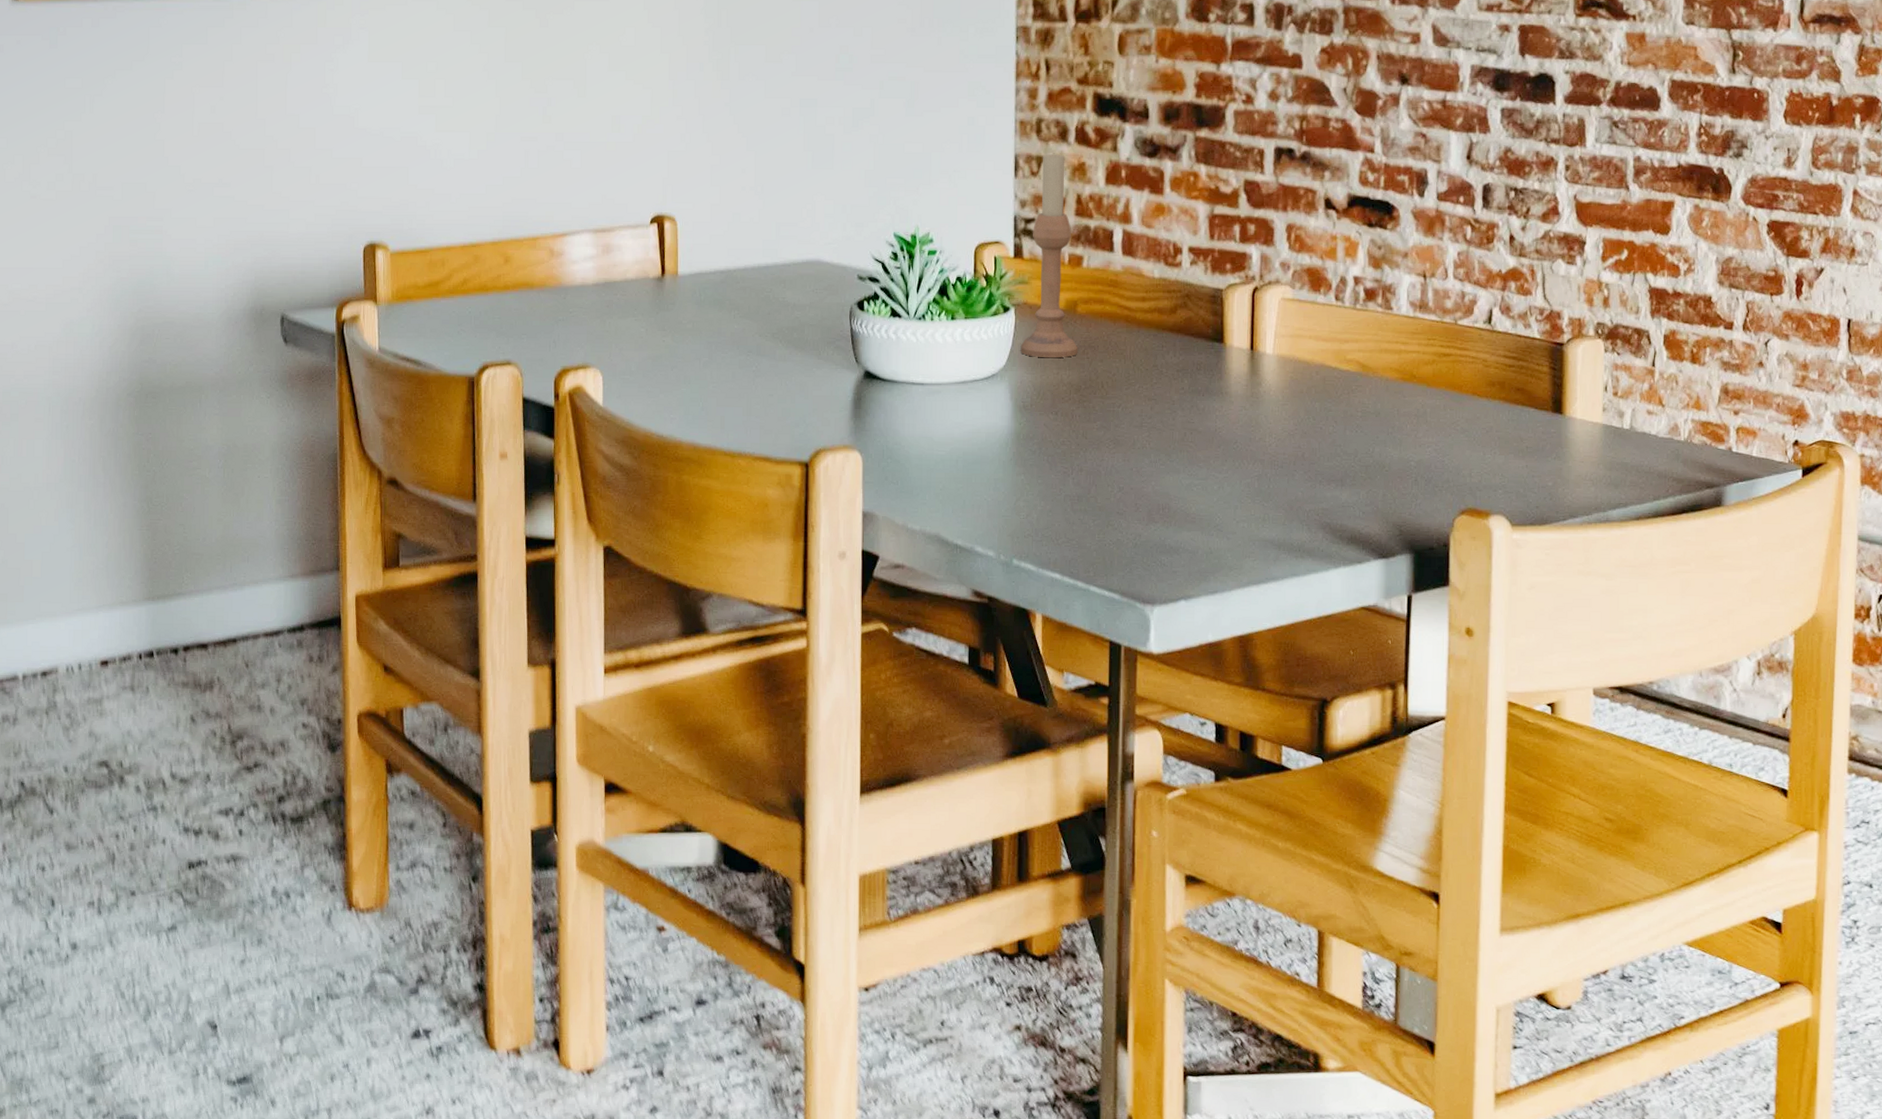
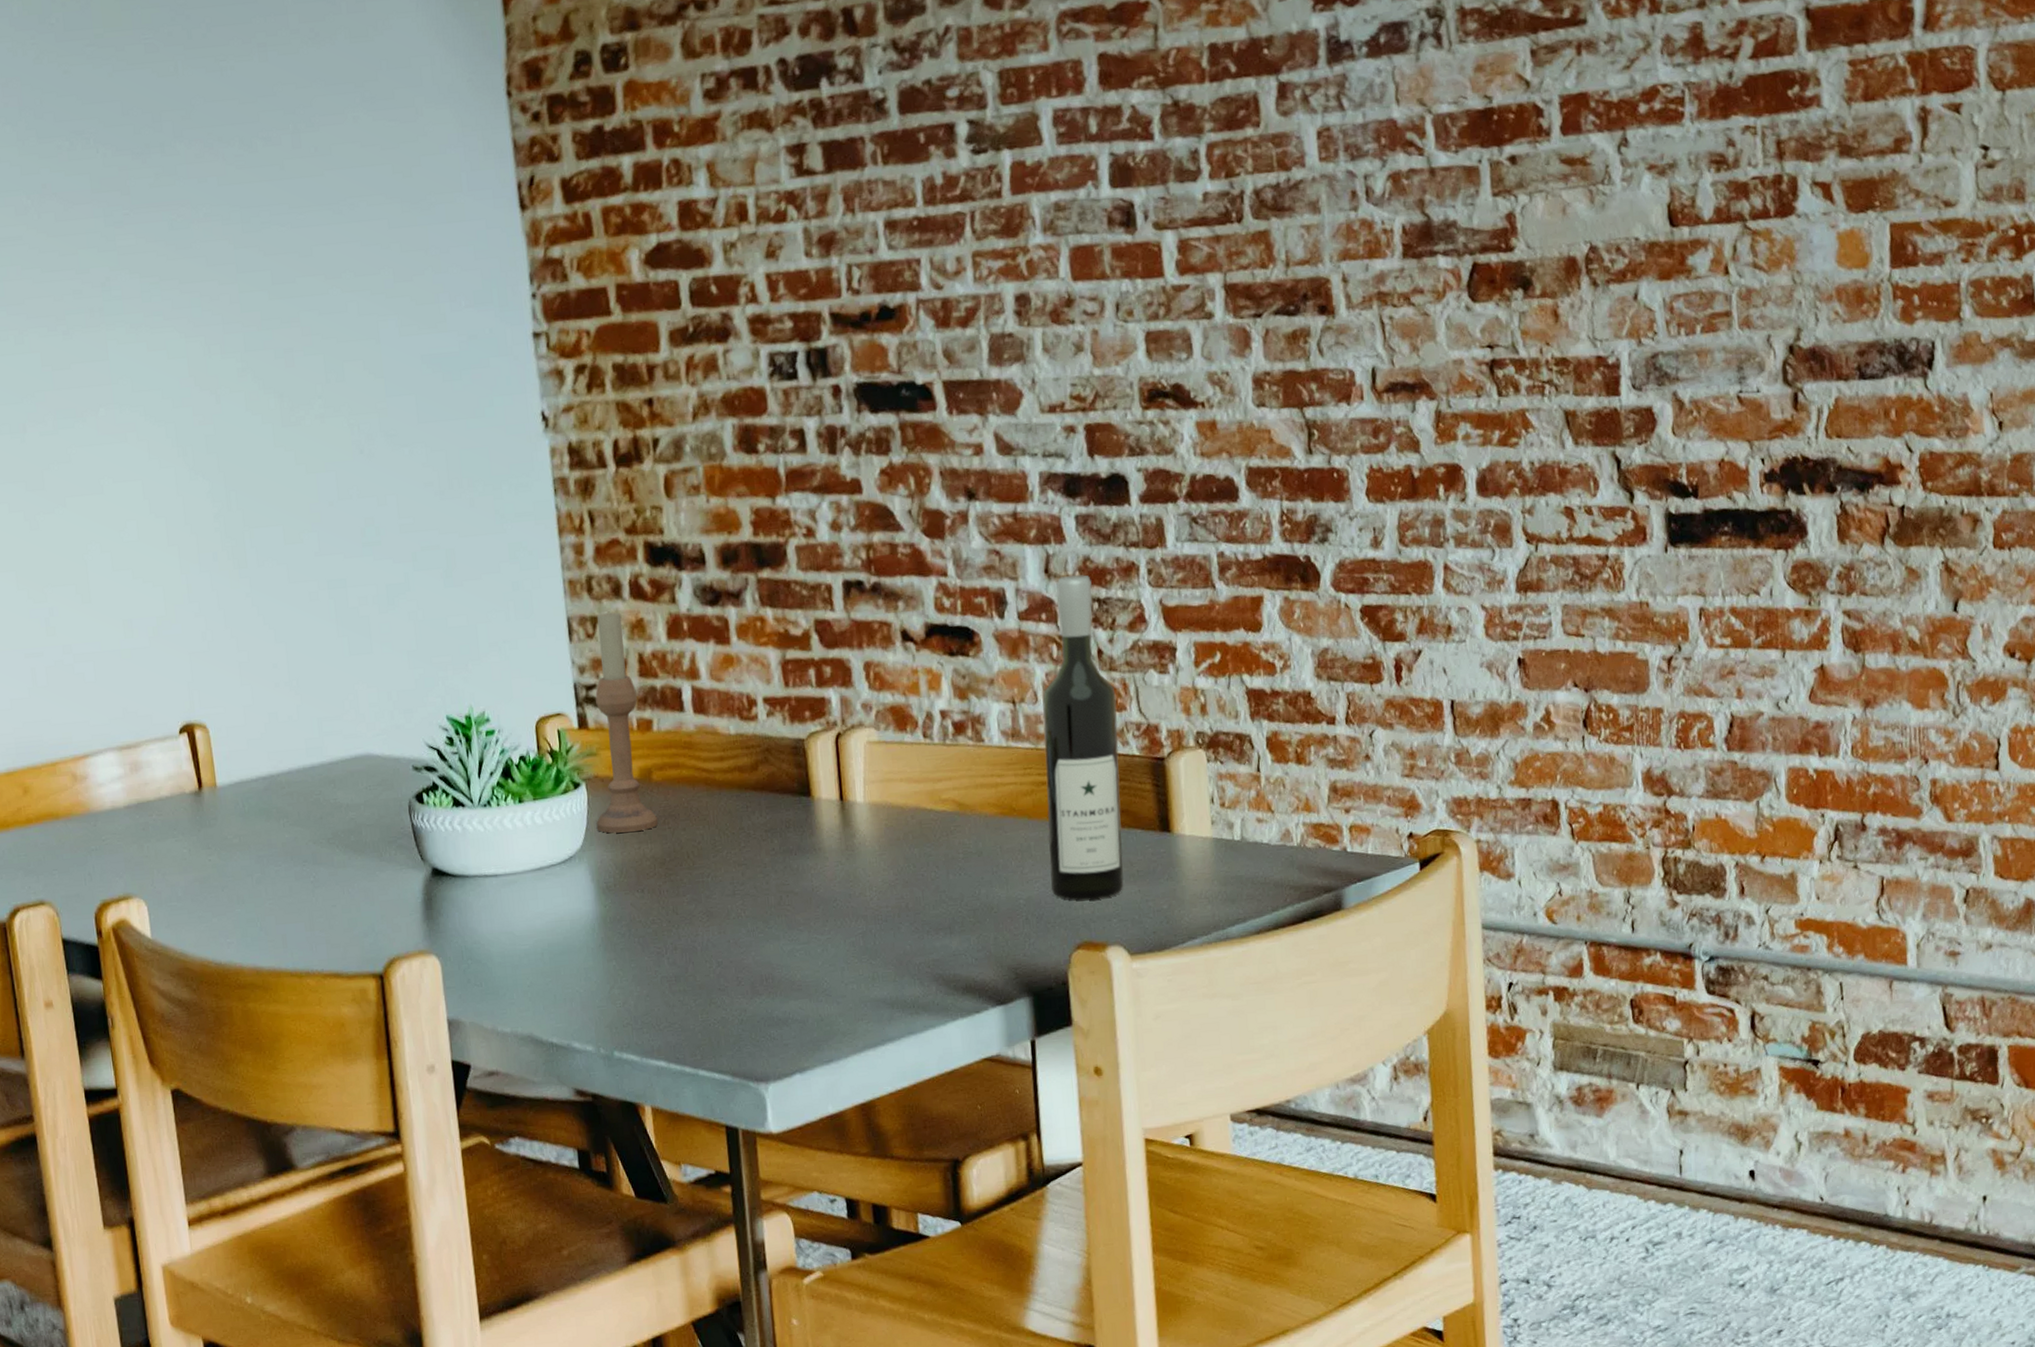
bottle: none [1442,163,1523,470] -> present [1042,574,1124,900]

